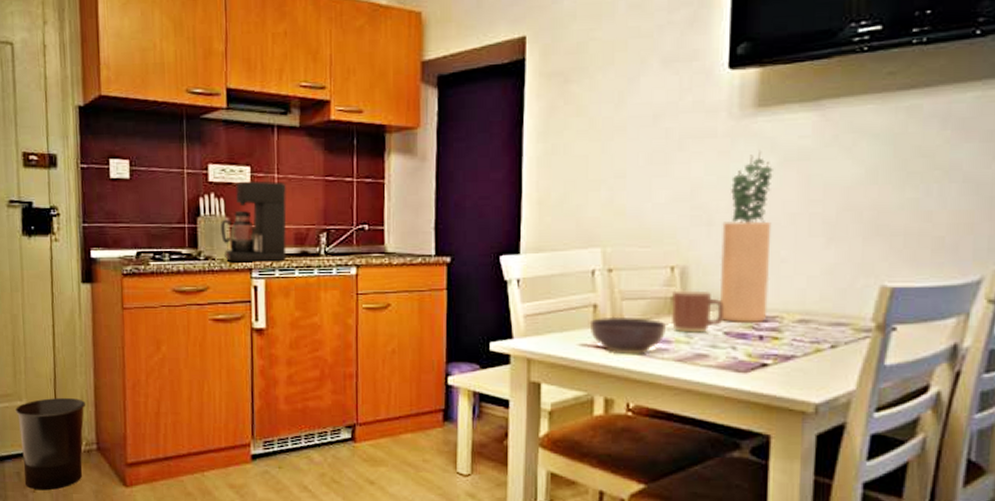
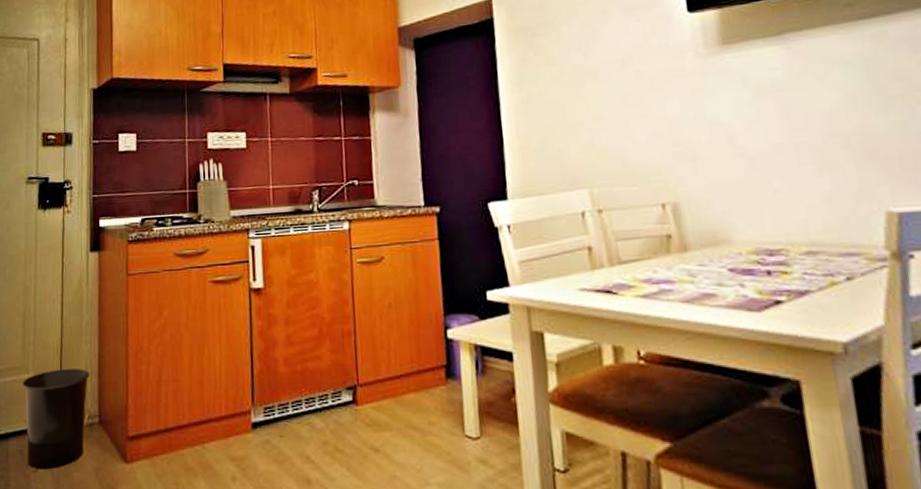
coffee maker: present [221,180,287,263] -> none [219,144,282,224]
bowl: present [589,316,667,354] -> none [586,258,667,297]
mug: present [670,290,724,333] -> none [667,226,725,272]
vase: present [719,151,773,324] -> none [707,86,771,259]

